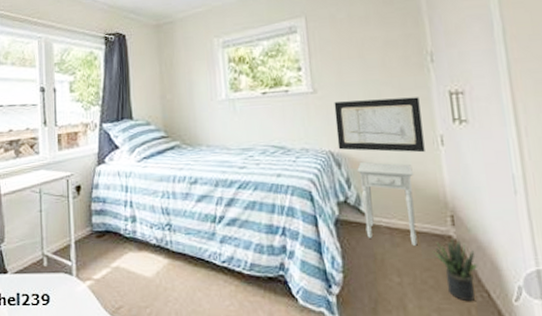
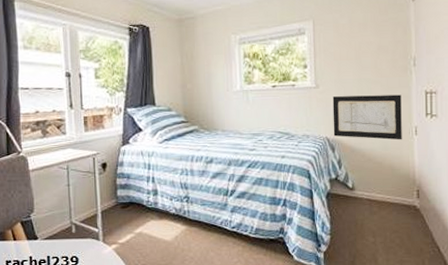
nightstand: present [357,162,418,246] -> none [347,147,391,214]
potted plant: present [432,239,478,302] -> none [400,208,434,255]

